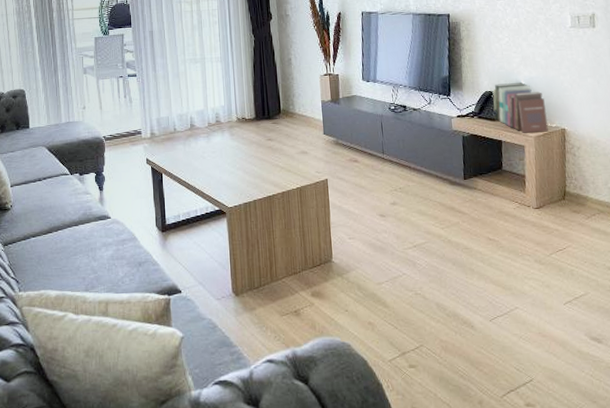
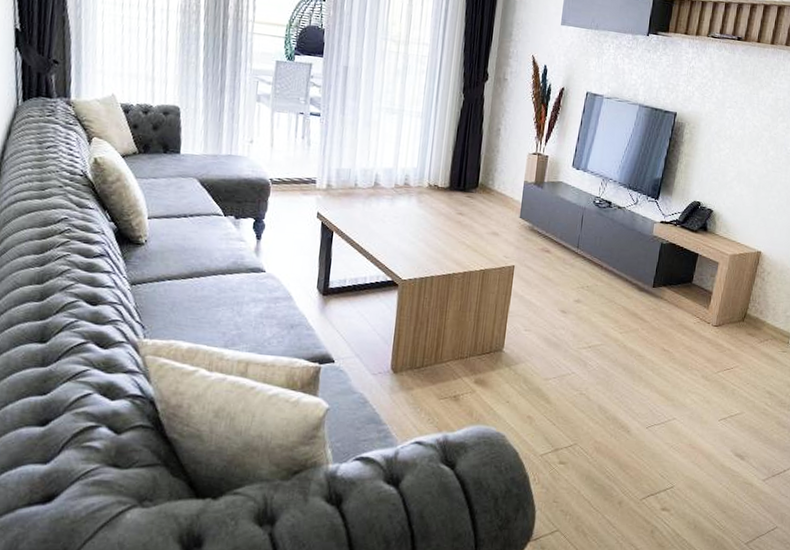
books: present [493,83,549,133] -> none [695,195,749,252]

